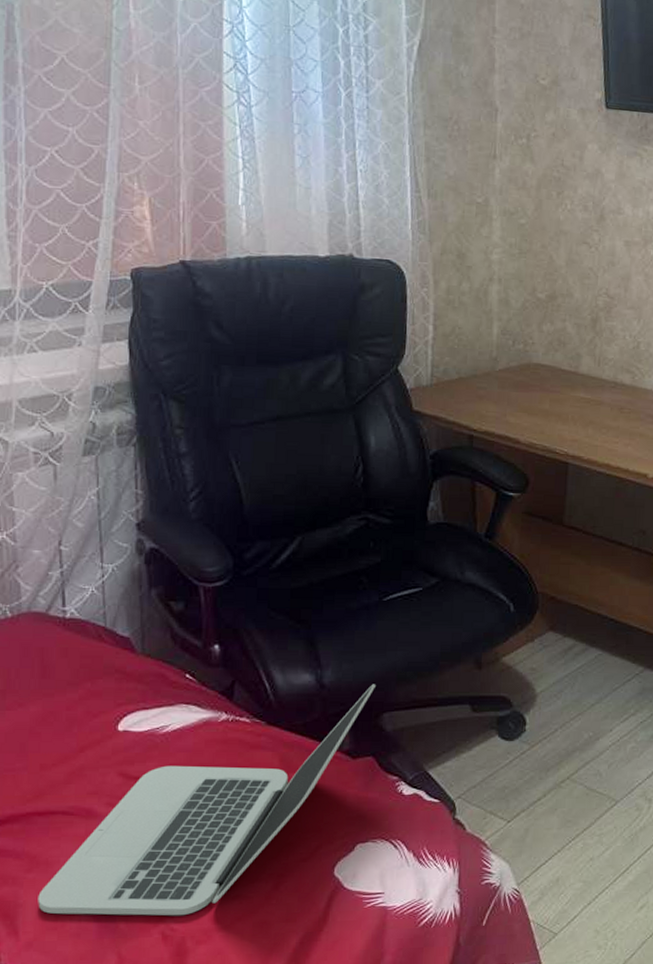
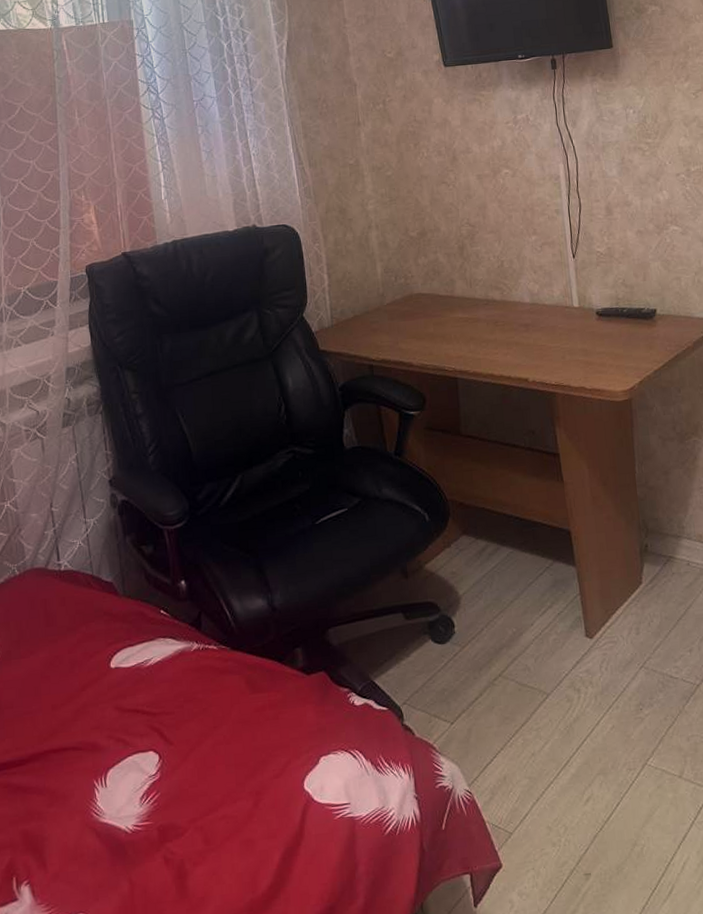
laptop: present [38,684,375,916] -> none [59,602,319,845]

